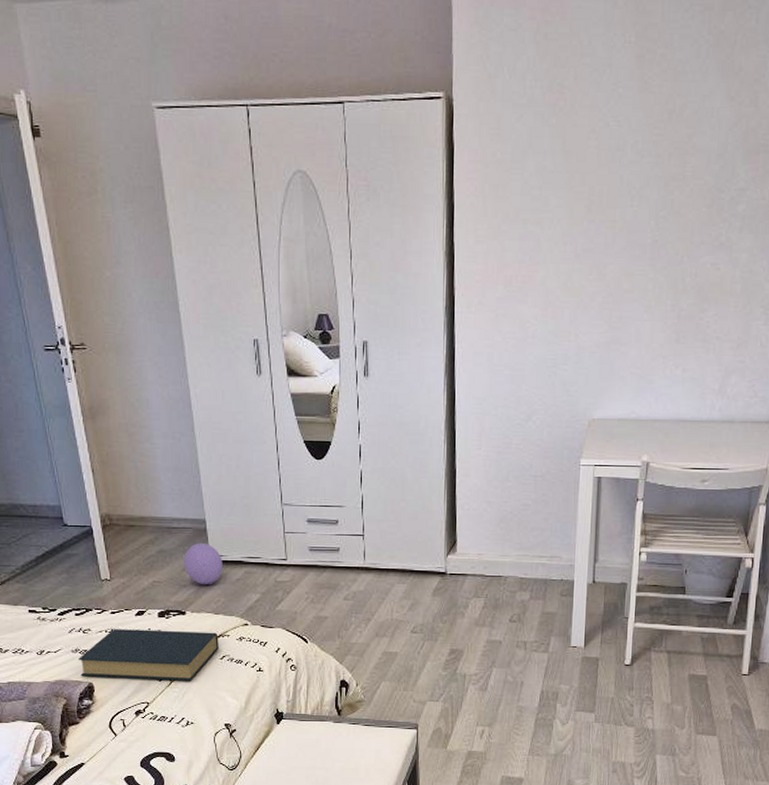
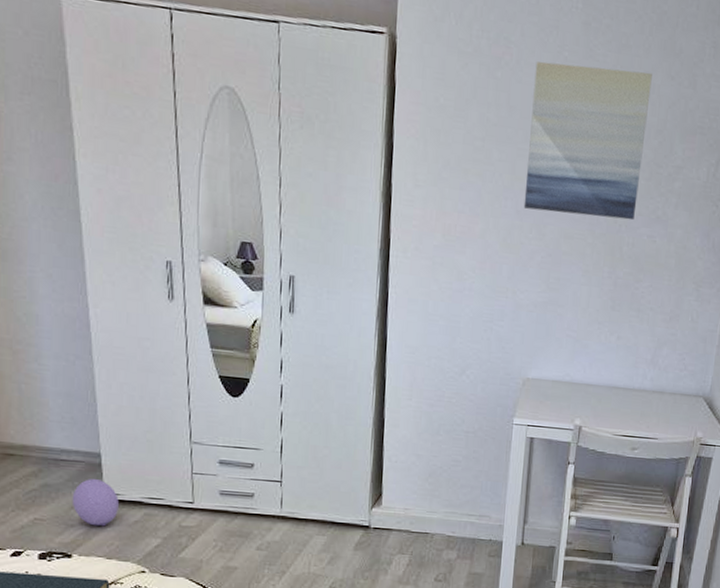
wall art: none [583,96,711,251] -> present [523,61,652,221]

